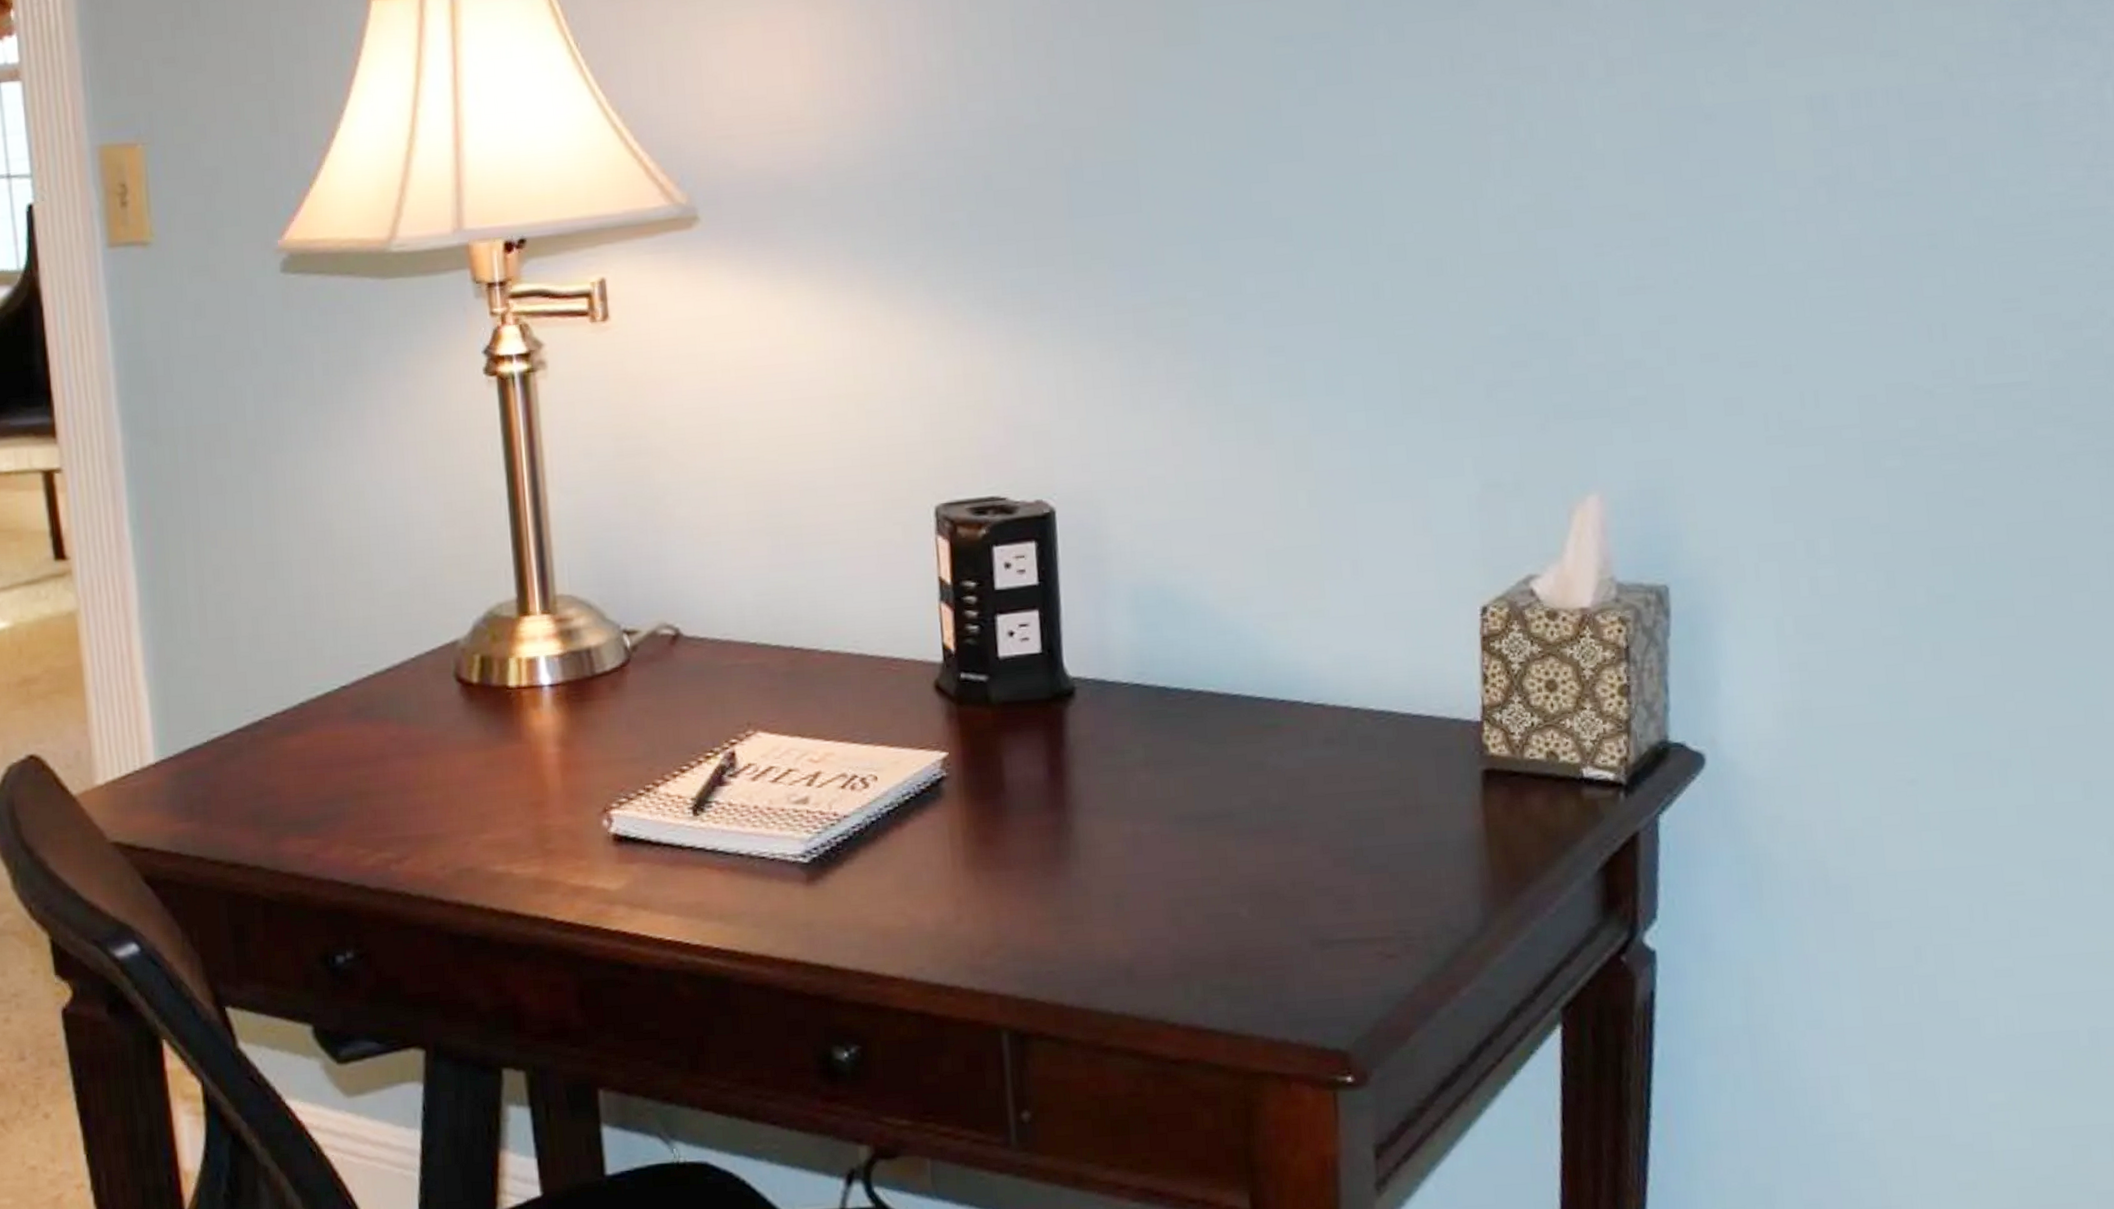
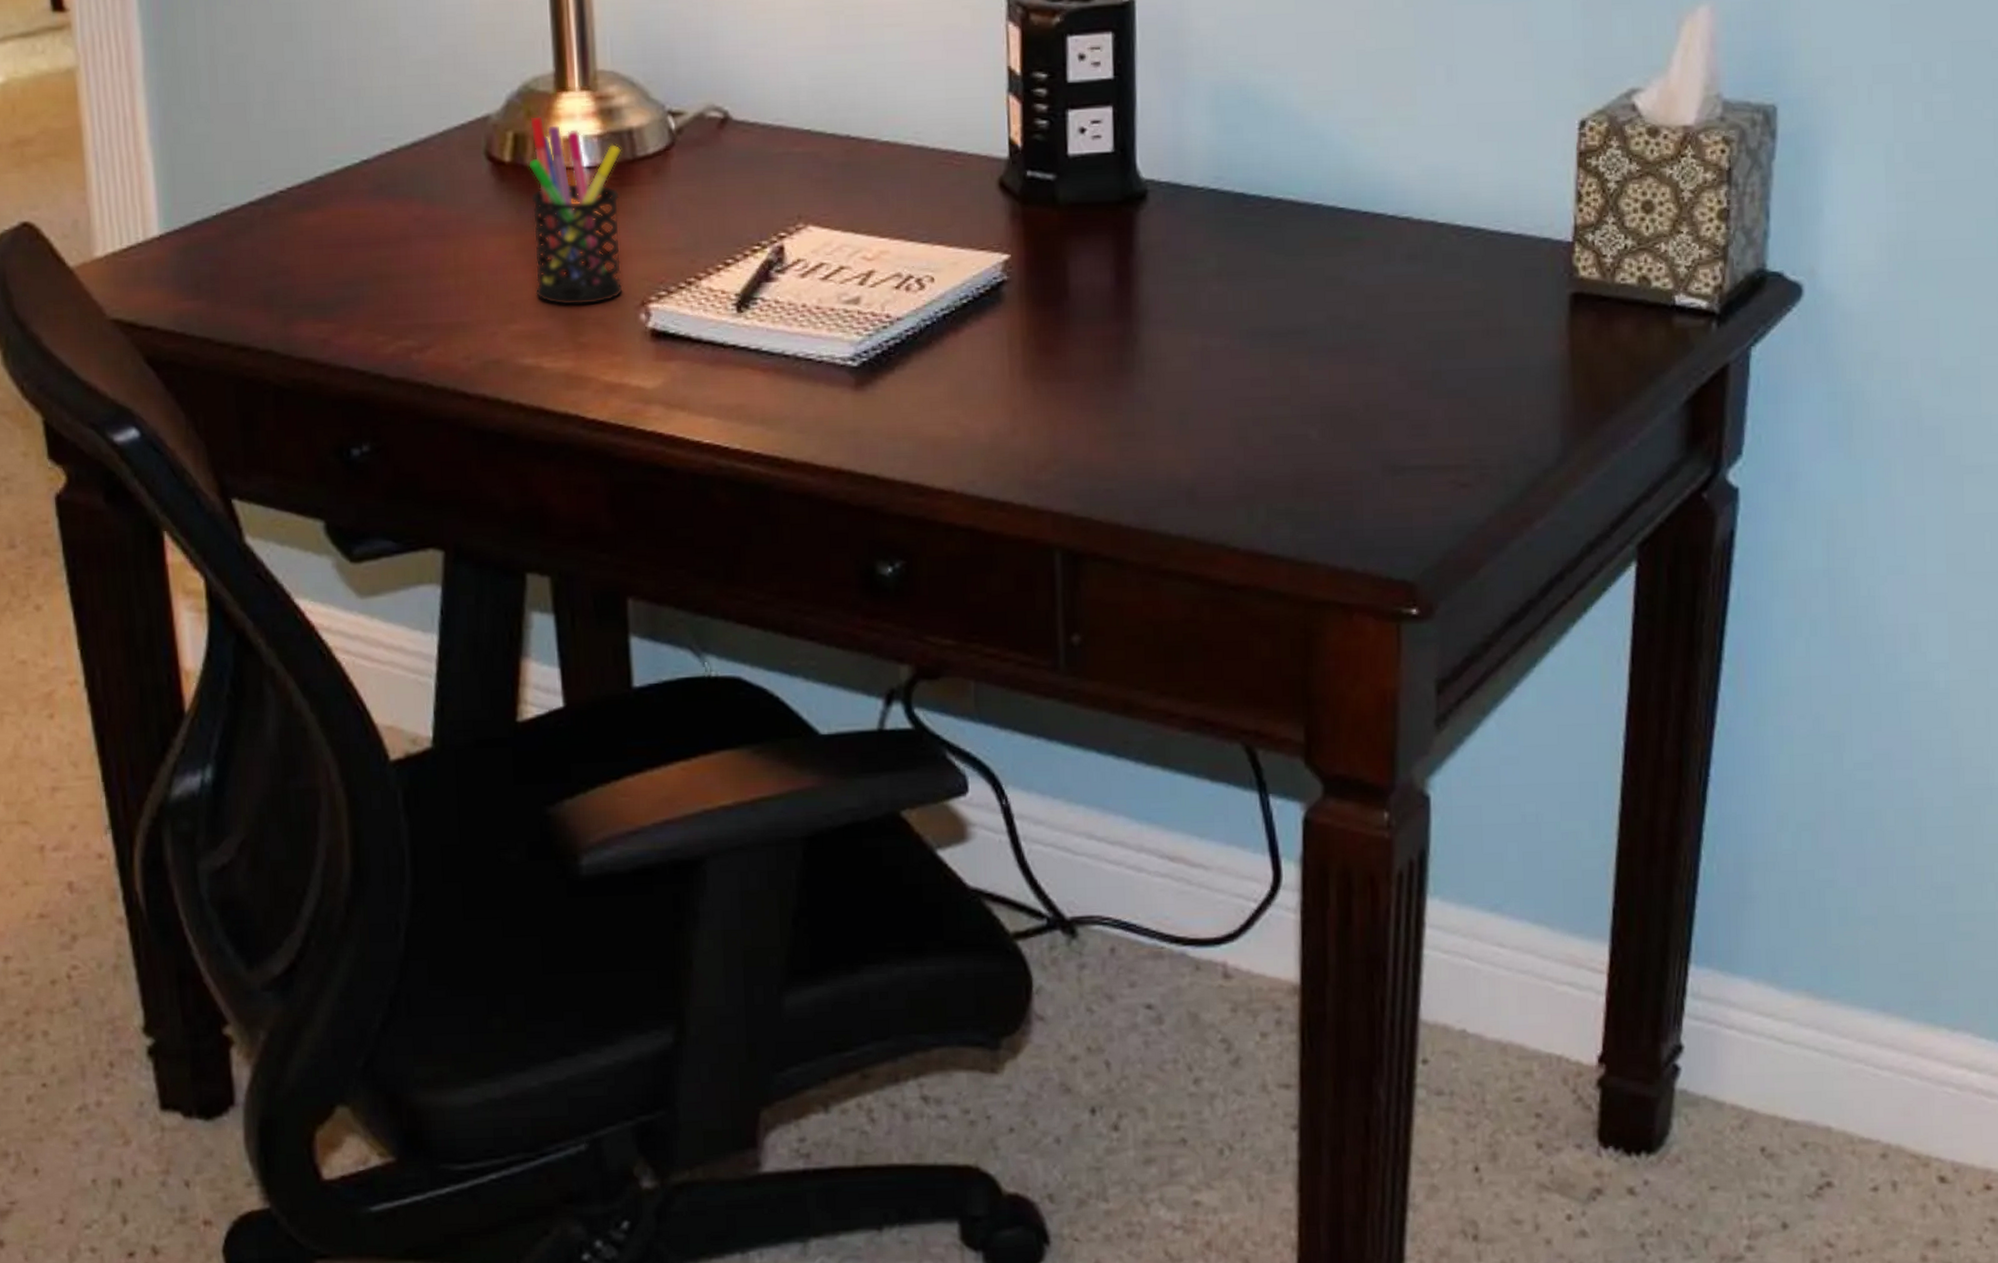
pen holder: none [494,638,586,815] -> present [529,115,623,306]

